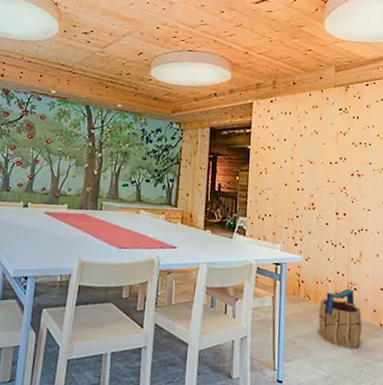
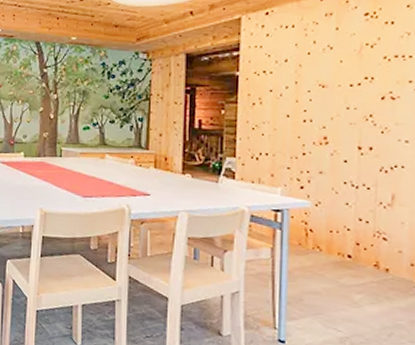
bucket: present [319,289,362,350] -> none [333,238,394,309]

